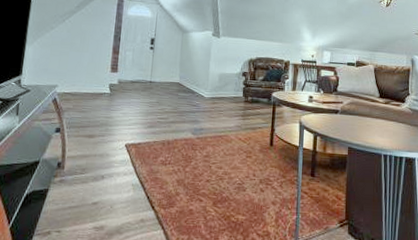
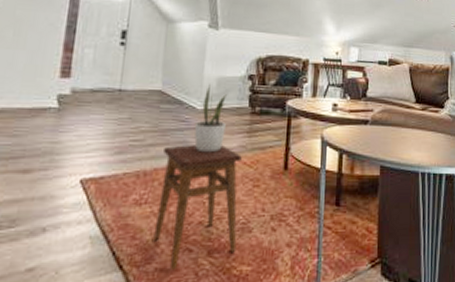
stool: none [175,123,238,213] -> present [153,145,242,270]
potted plant: none [202,79,227,130] -> present [194,84,228,153]

